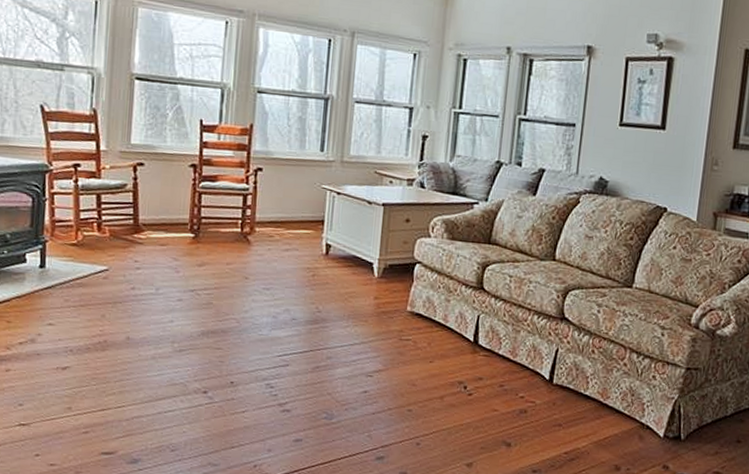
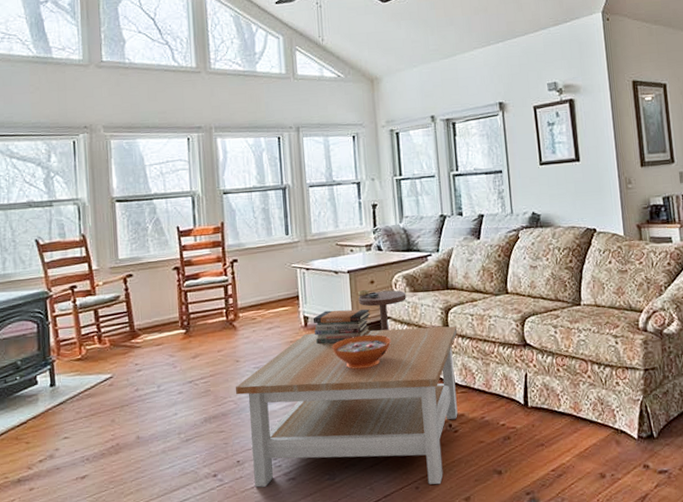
coffee table: none [239,263,492,445] -> present [235,326,458,488]
book stack: none [335,242,400,279] -> present [313,309,371,344]
decorative bowl: none [351,275,418,311] -> present [332,335,392,369]
side table: none [389,227,443,276] -> present [358,290,406,331]

